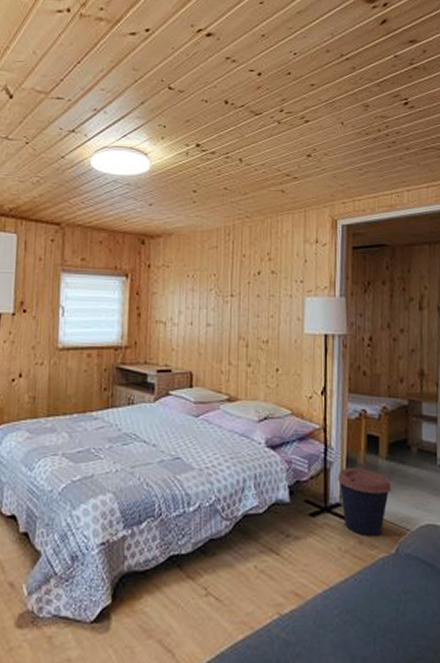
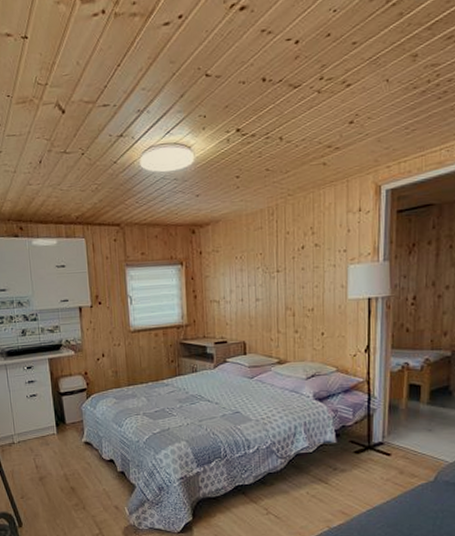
coffee cup: present [338,468,391,537] -> none [381,413,431,469]

